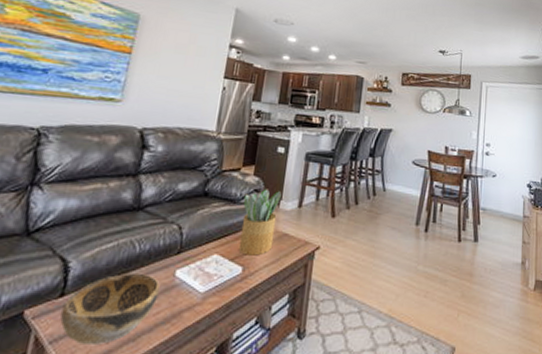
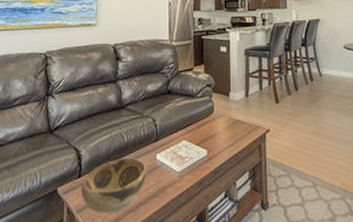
potted plant: present [238,189,282,256] -> none [199,83,229,140]

